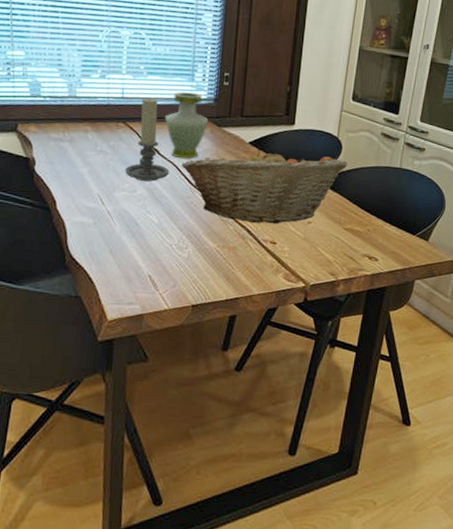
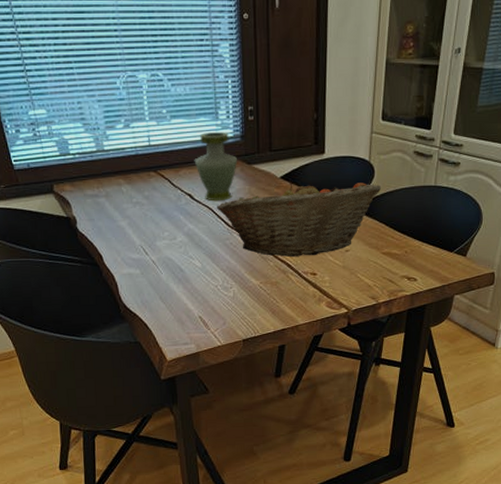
candle holder: present [125,98,169,182] -> none [163,143,206,228]

